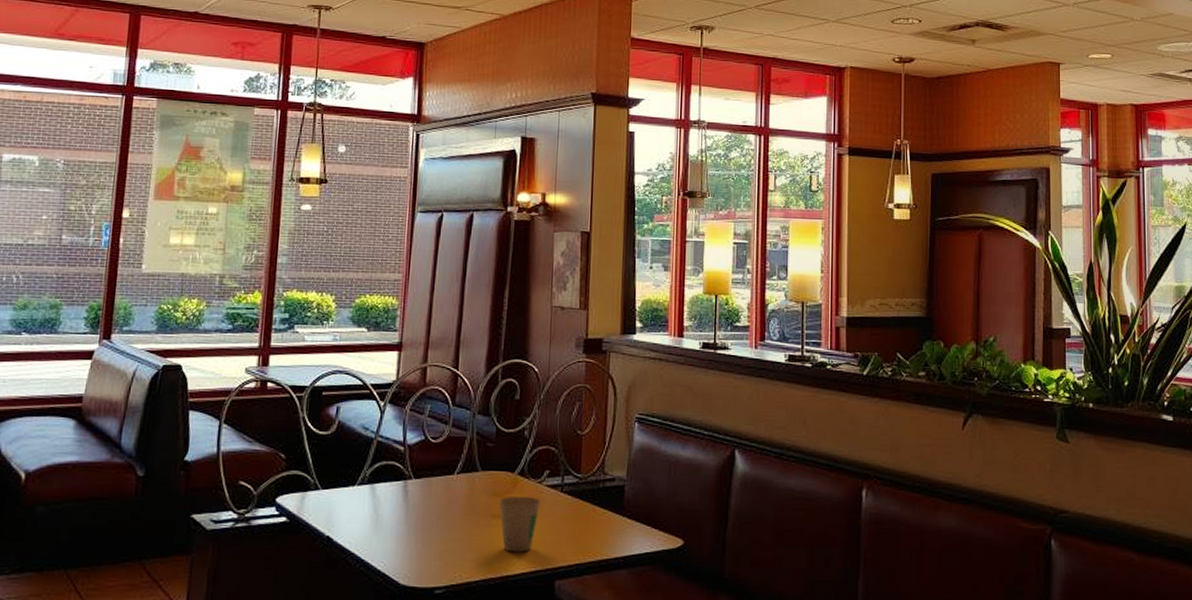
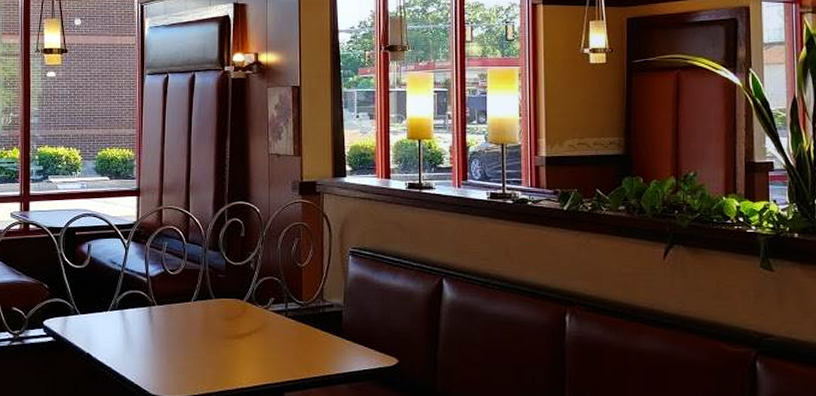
paper cup: present [499,495,540,553] -> none [231,320,267,369]

